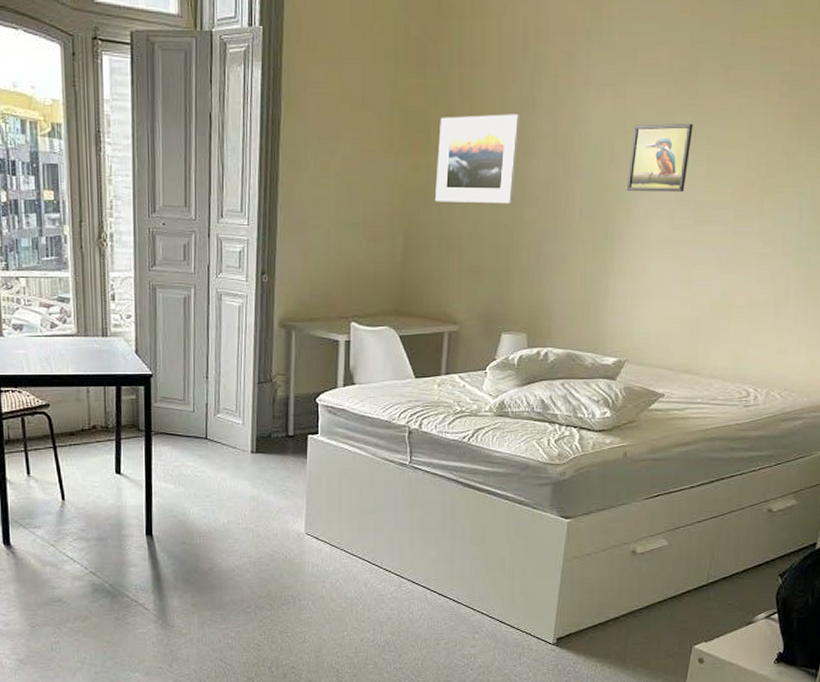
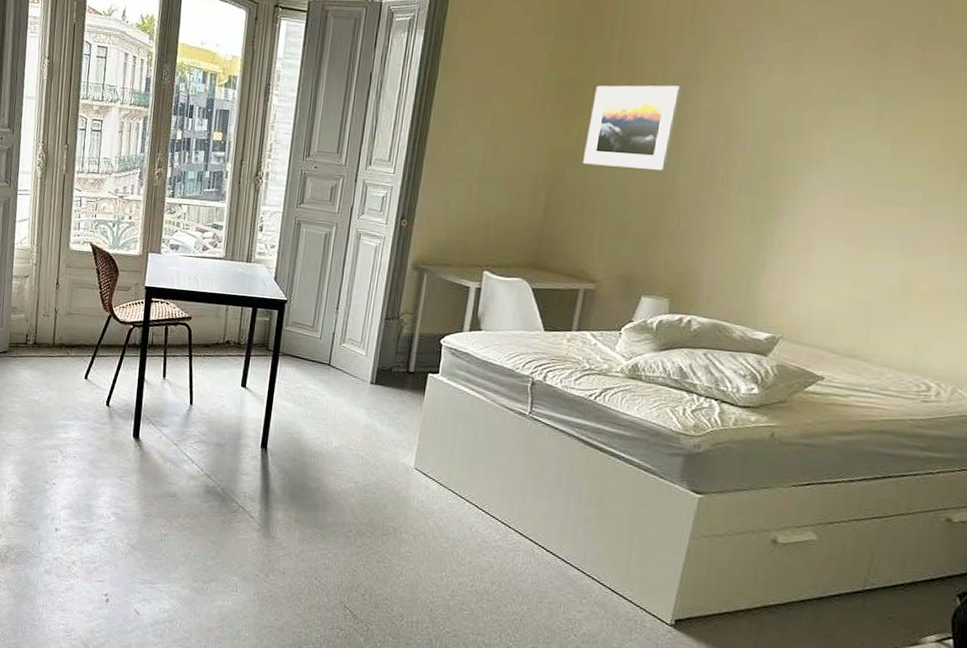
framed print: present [626,123,693,193] -> none [795,101,879,172]

